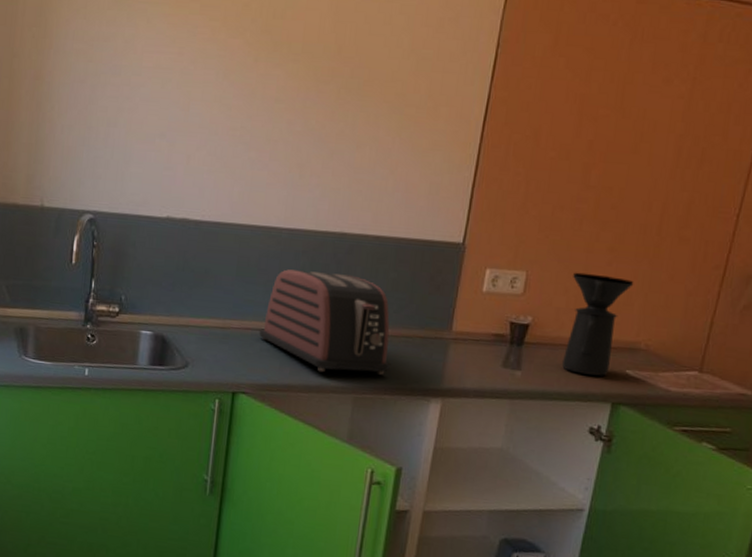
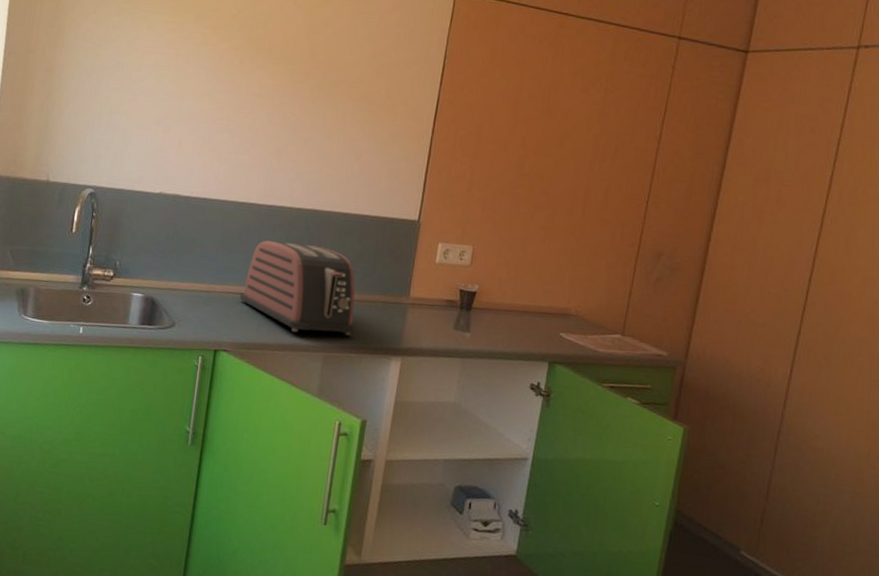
coffee maker: present [562,272,634,376] -> none [505,247,564,338]

